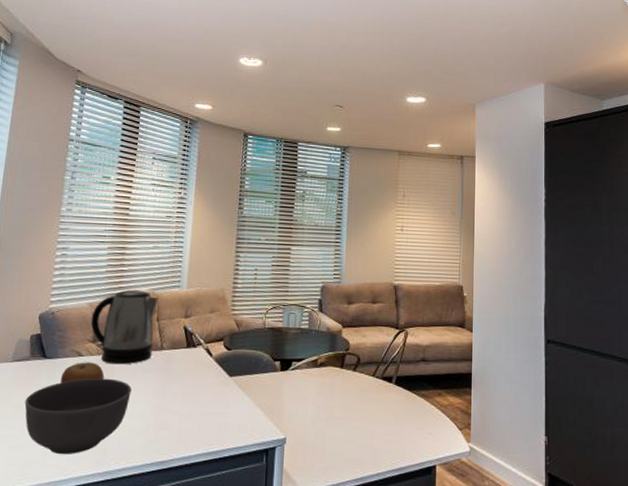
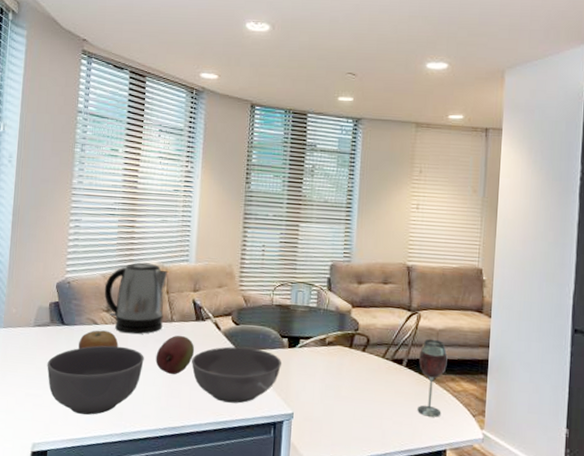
fruit: none [143,363,185,406] -> present [155,335,195,375]
bowl: none [181,372,275,432] -> present [191,346,282,404]
wineglass: none [407,355,434,433] -> present [417,339,448,417]

